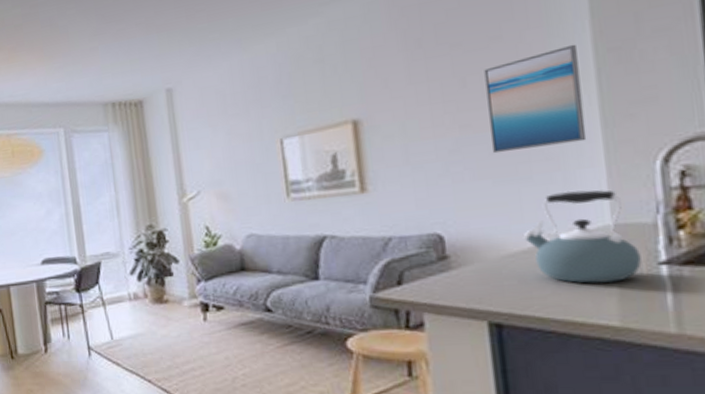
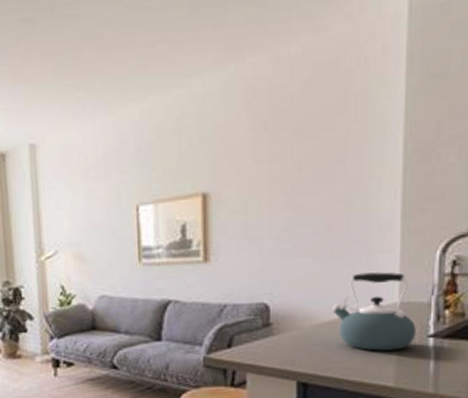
wall art: present [484,44,587,154] -> none [315,142,391,235]

